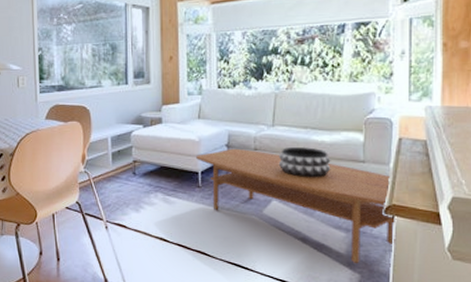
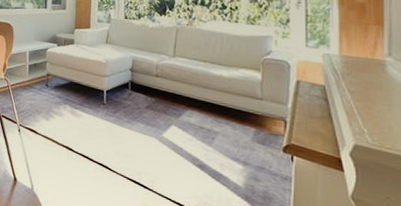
coffee table: present [196,148,397,264] -> none [103,73,296,199]
decorative bowl: present [278,146,331,178] -> none [178,77,229,110]

